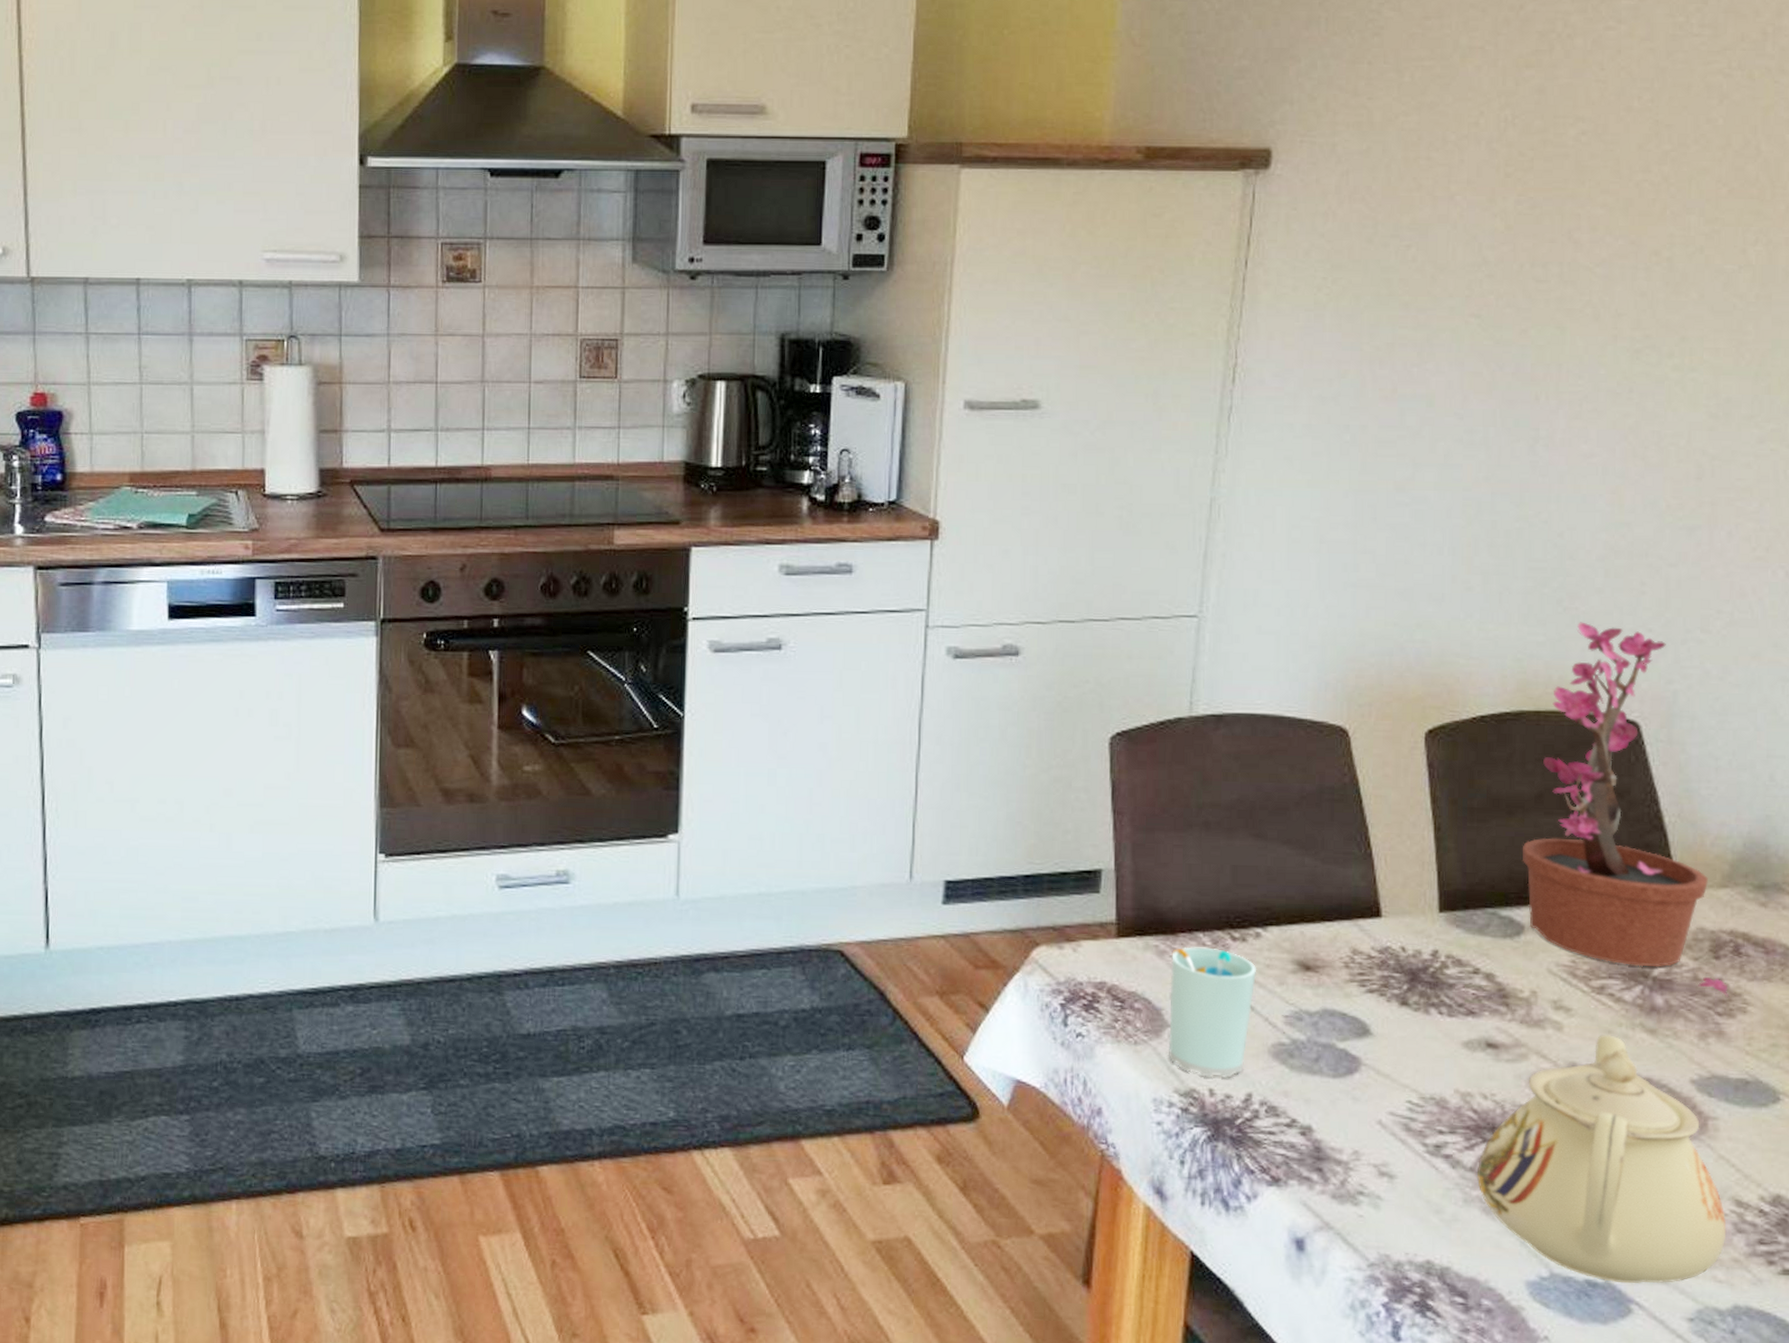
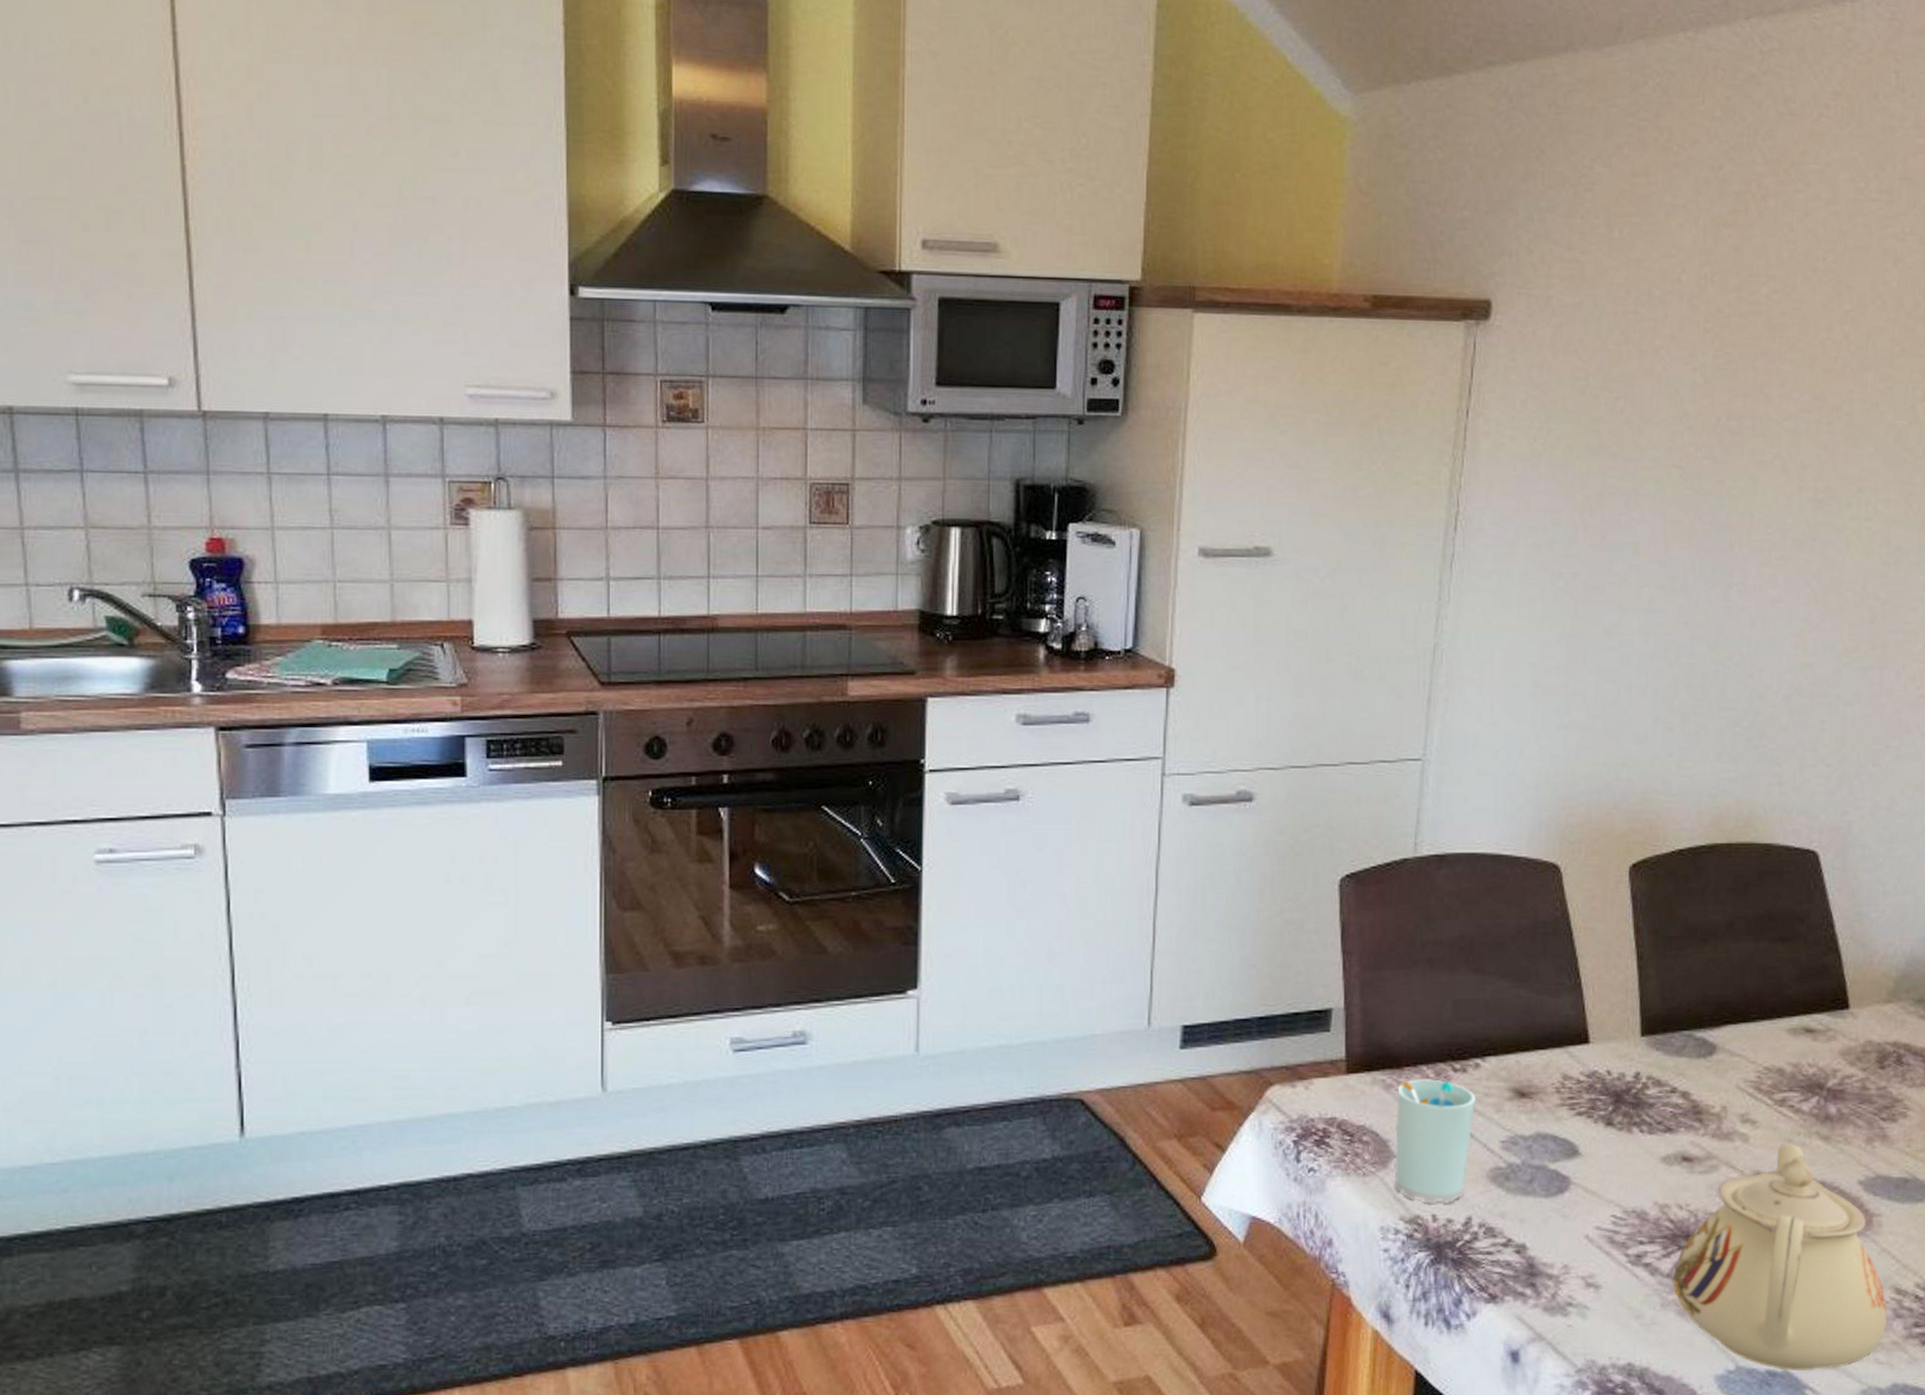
potted plant: present [1521,622,1729,998] -> none [1714,758,1893,1104]

